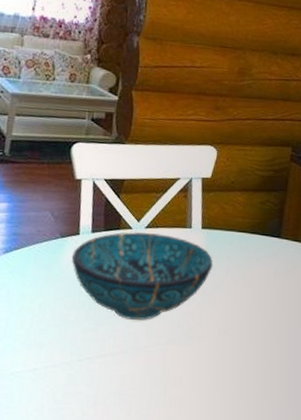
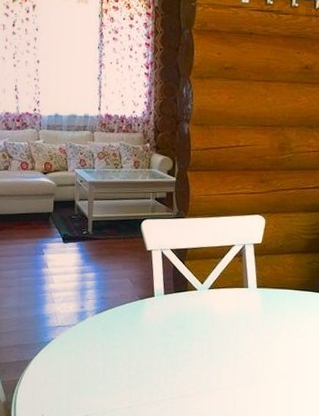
decorative bowl: present [71,232,213,320] -> none [149,293,270,367]

